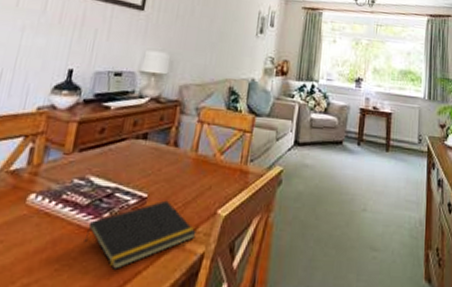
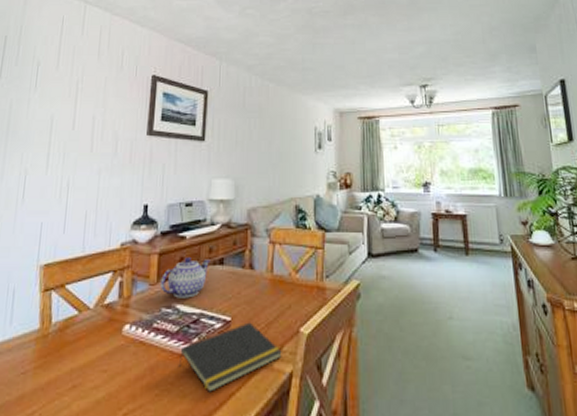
teapot: none [75,127,134,171] -> present [161,256,211,298]

